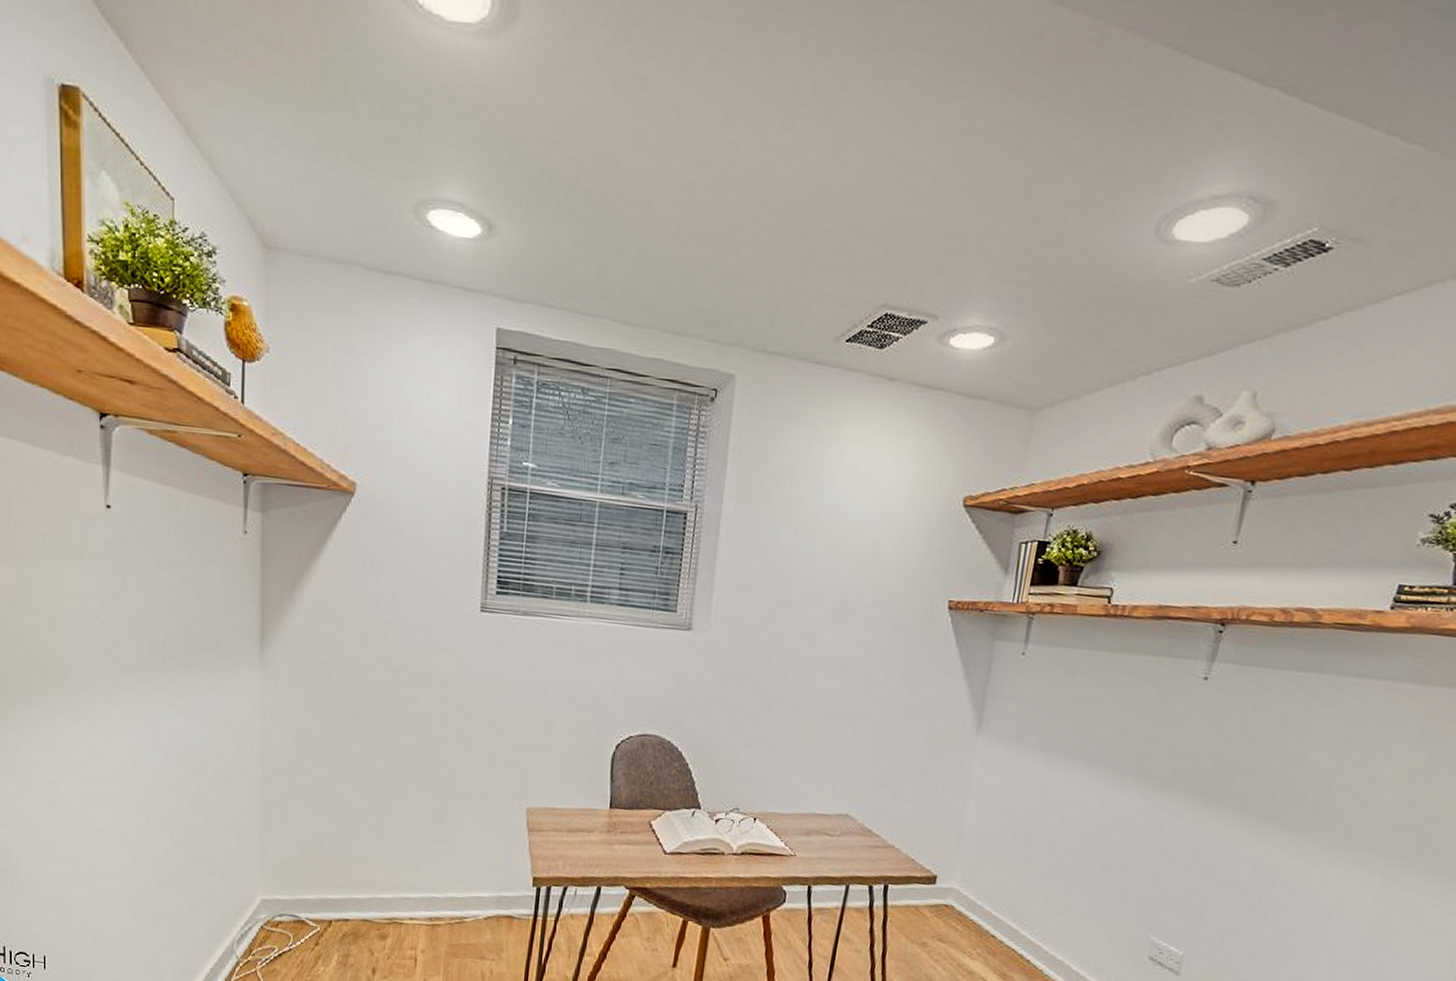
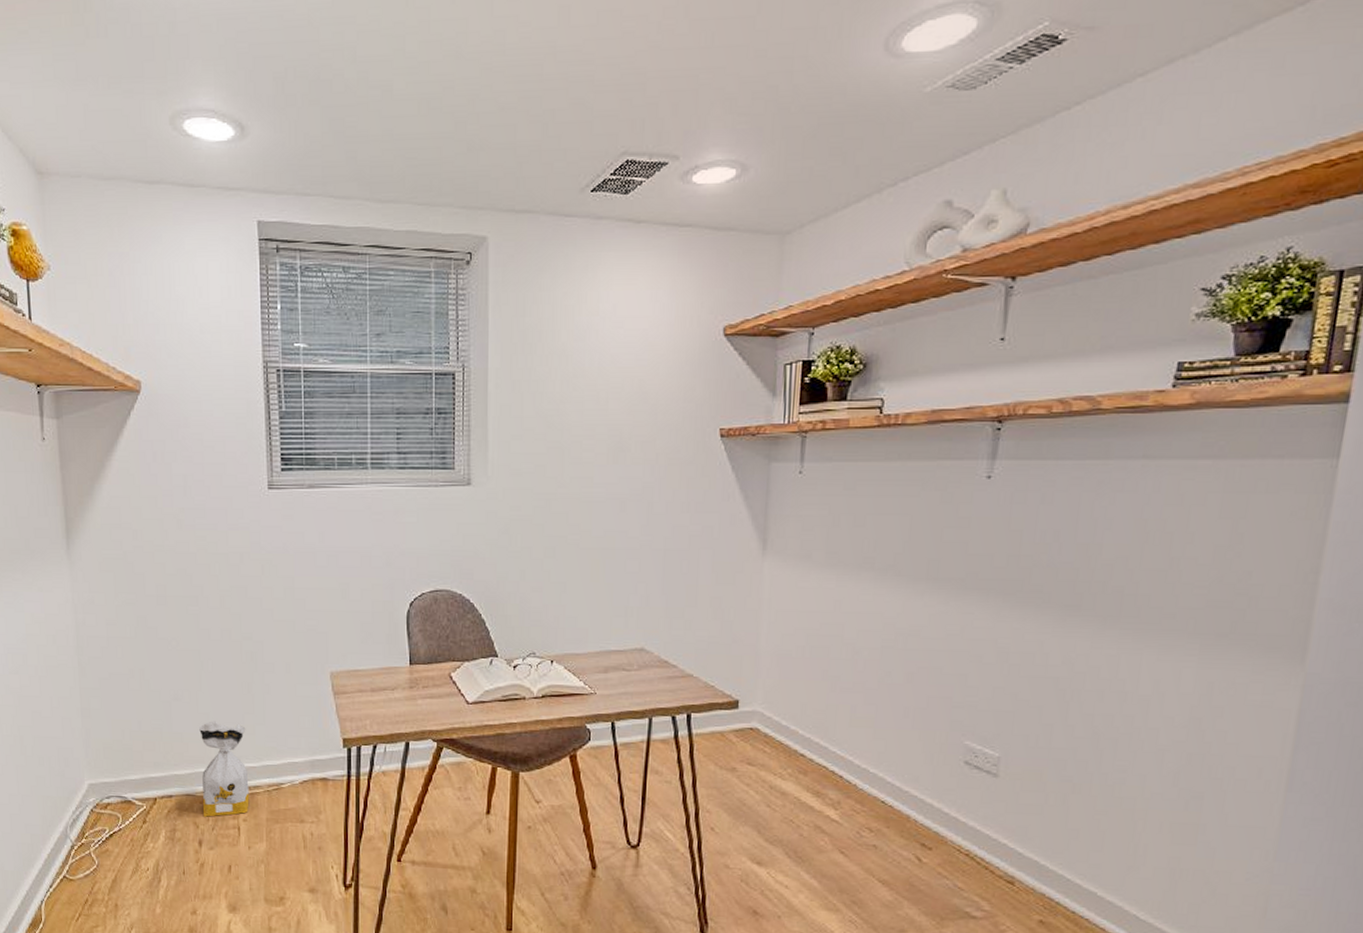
bag: none [379,846,433,945] -> present [199,721,249,817]

